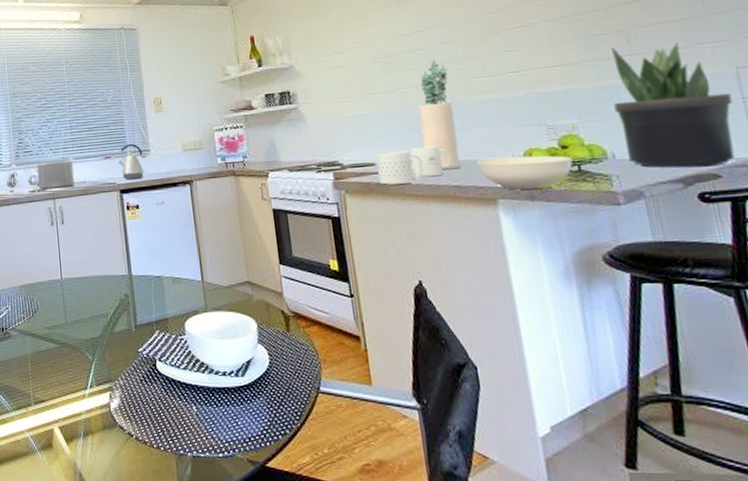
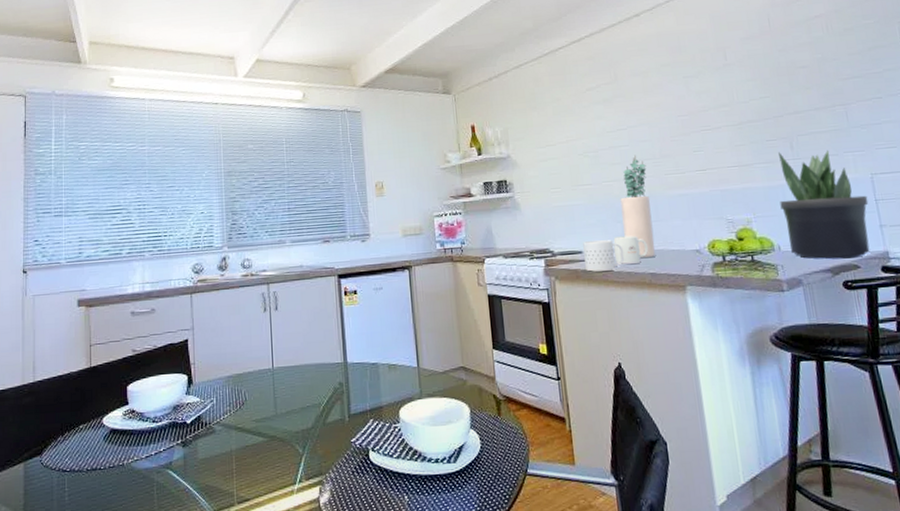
toaster: present [34,160,75,190] -> none [248,243,292,274]
kettle: present [117,143,146,180] -> none [336,227,365,265]
bowl: present [476,155,574,190] -> none [669,246,748,278]

